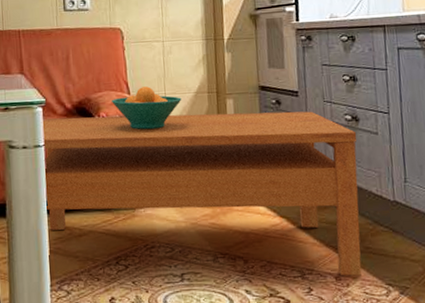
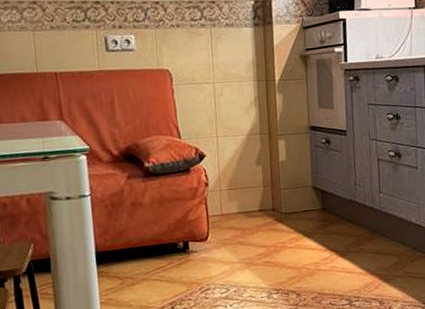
coffee table: present [41,111,362,277] -> none [85,149,402,301]
fruit bowl: present [112,86,182,130] -> none [162,130,234,174]

